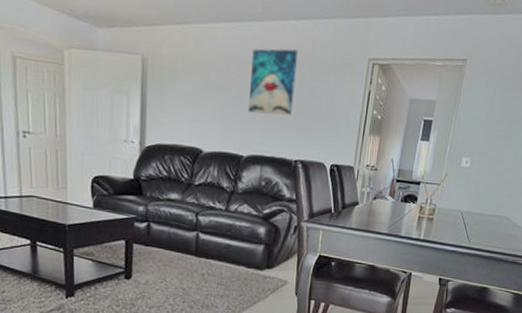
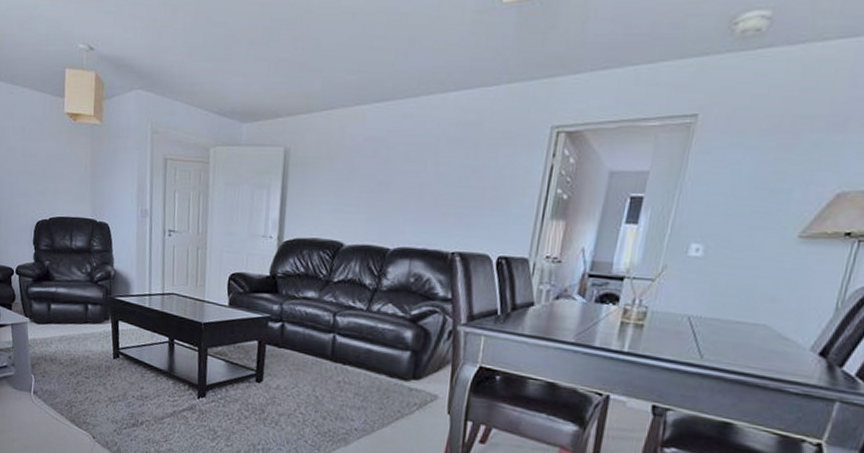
wall art: present [247,48,299,115] -> none [396,124,460,201]

